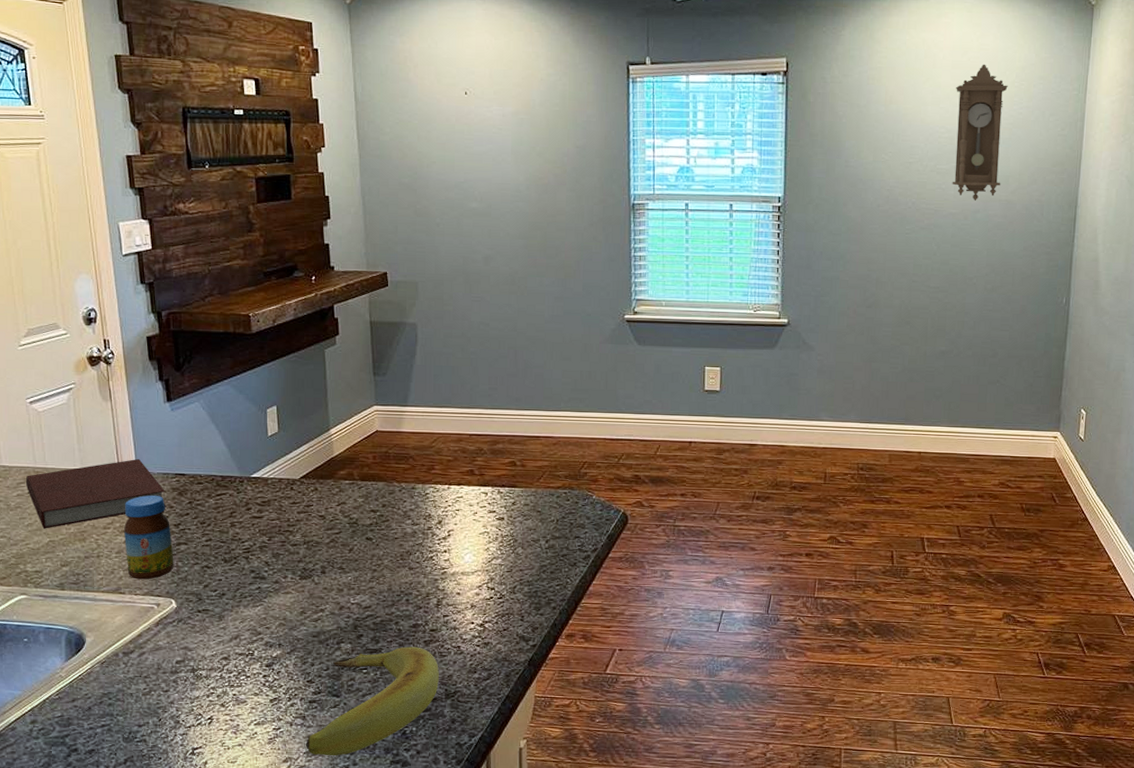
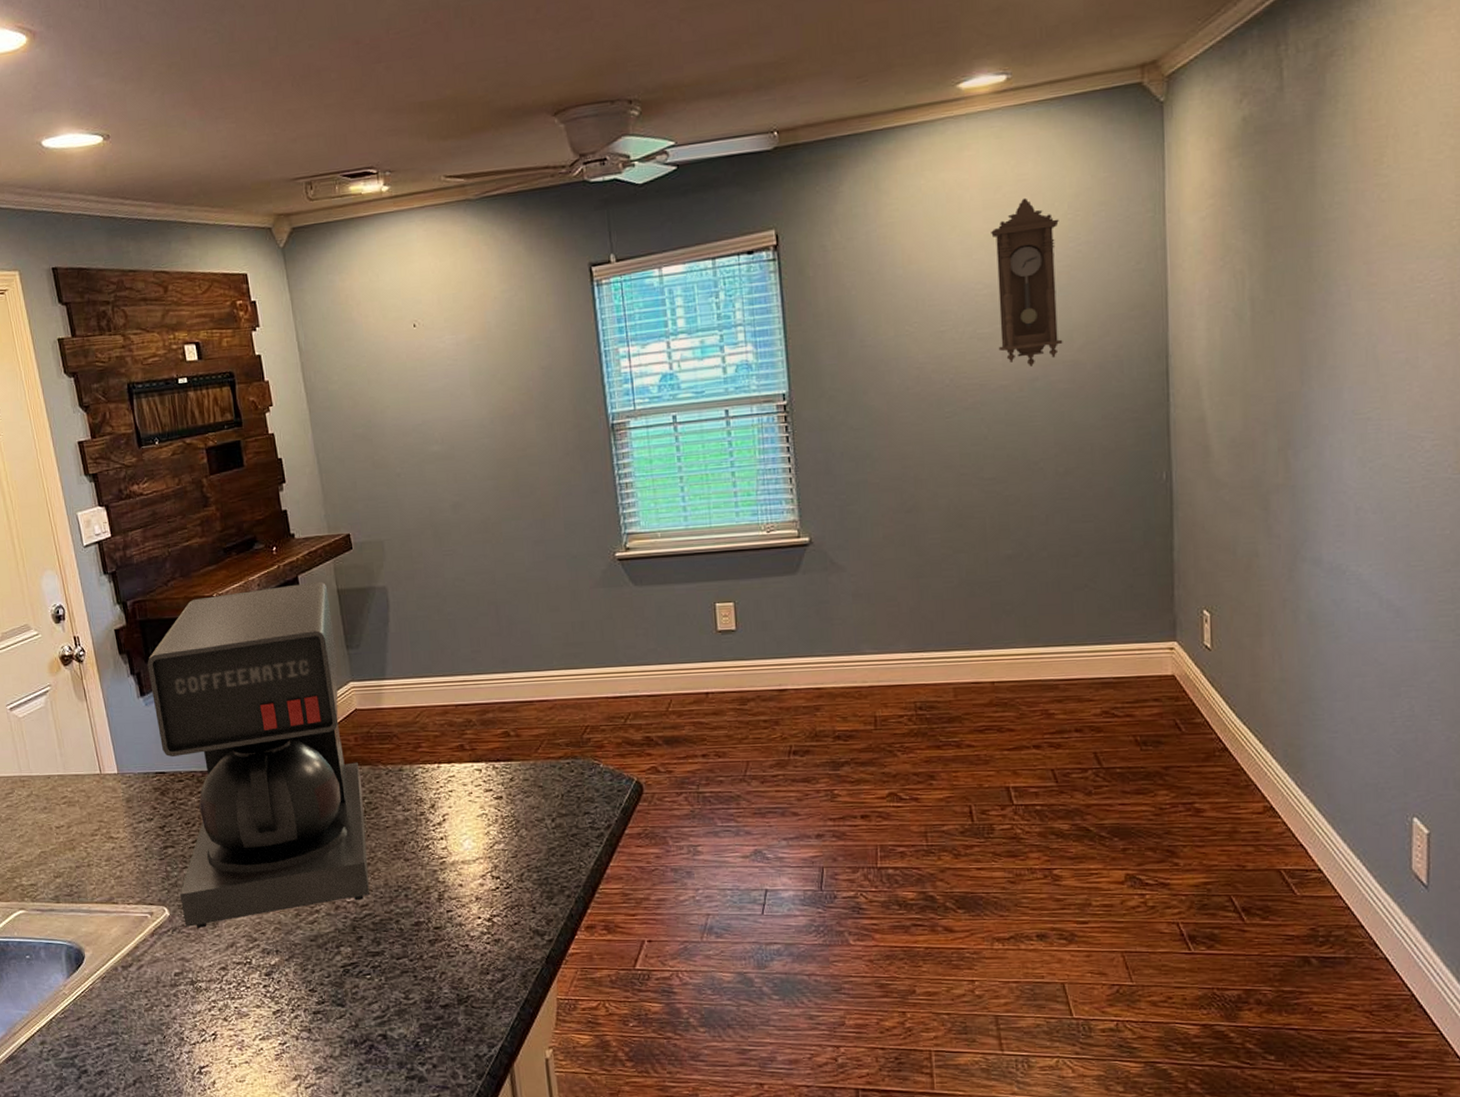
notebook: present [25,458,167,529] -> none [13,759,150,840]
jar: present [124,495,174,580] -> none [109,797,163,888]
coffee maker: none [177,312,376,620] -> present [147,581,369,928]
banana: present [305,646,439,756] -> none [313,947,449,1073]

